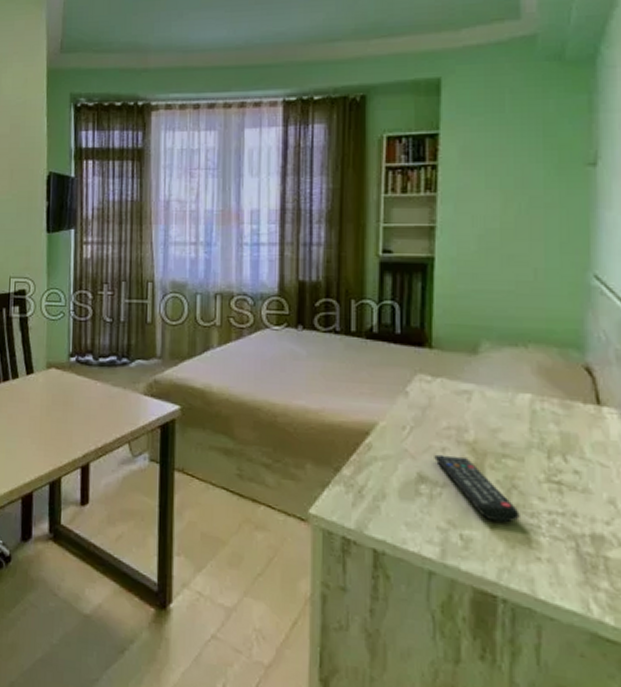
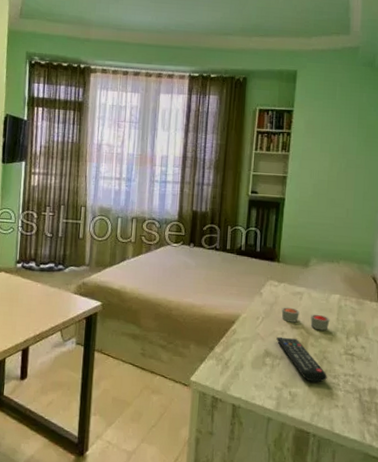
candle: none [439,412,519,447] -> present [281,307,330,331]

